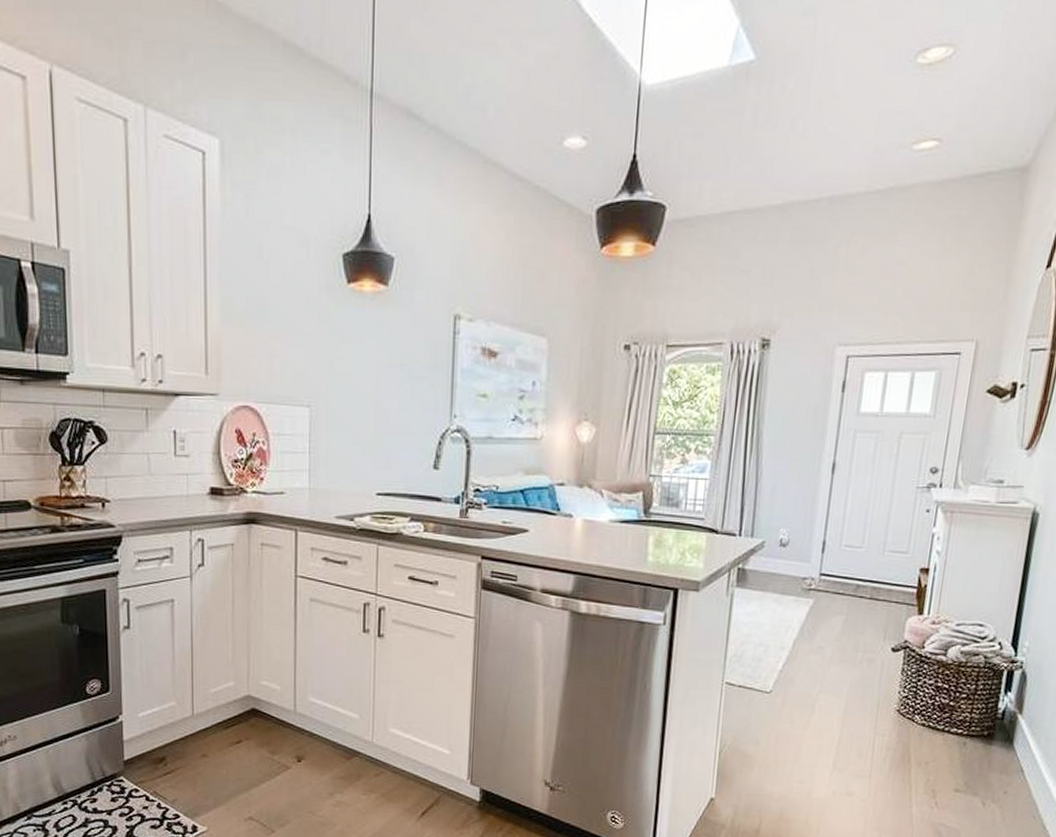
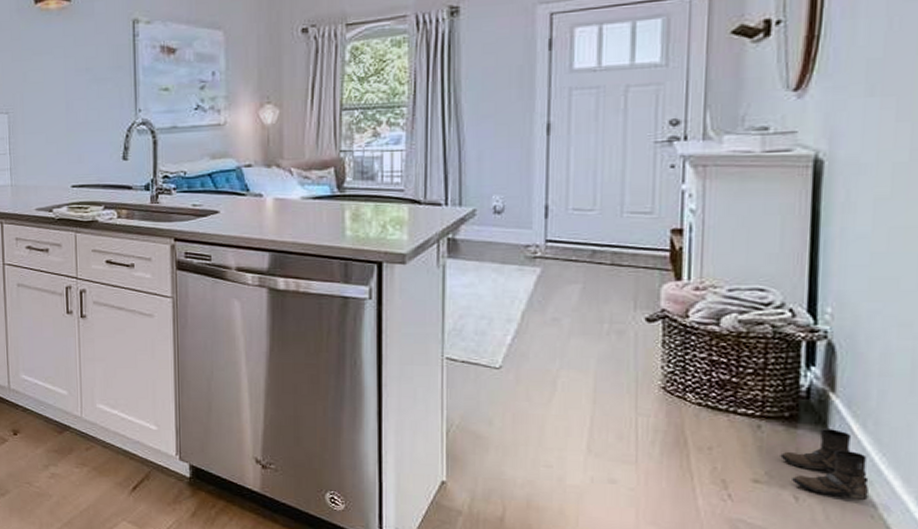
boots: none [977,745,1037,805] -> present [780,429,869,501]

